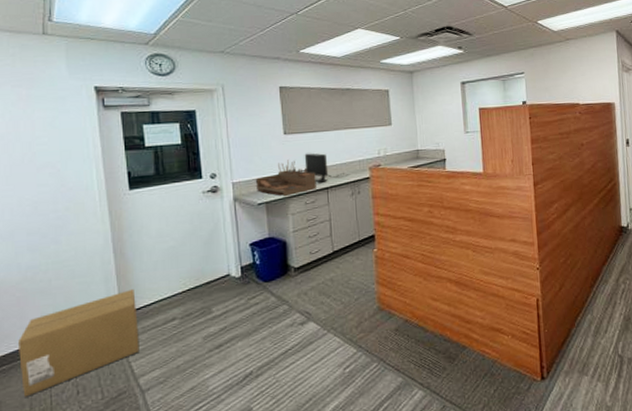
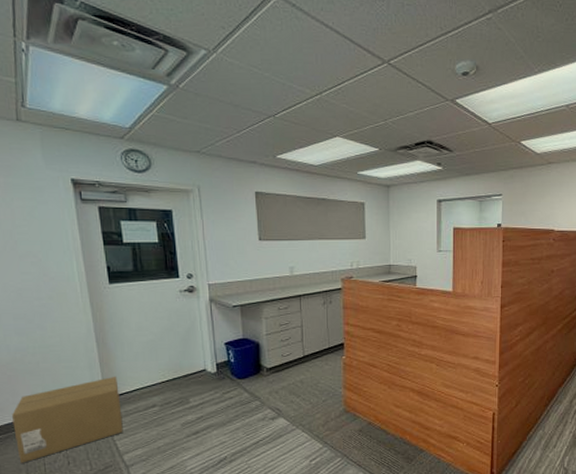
desk organizer: present [256,160,317,197] -> none [231,265,290,301]
computer monitor: present [305,153,351,184] -> none [280,260,323,291]

